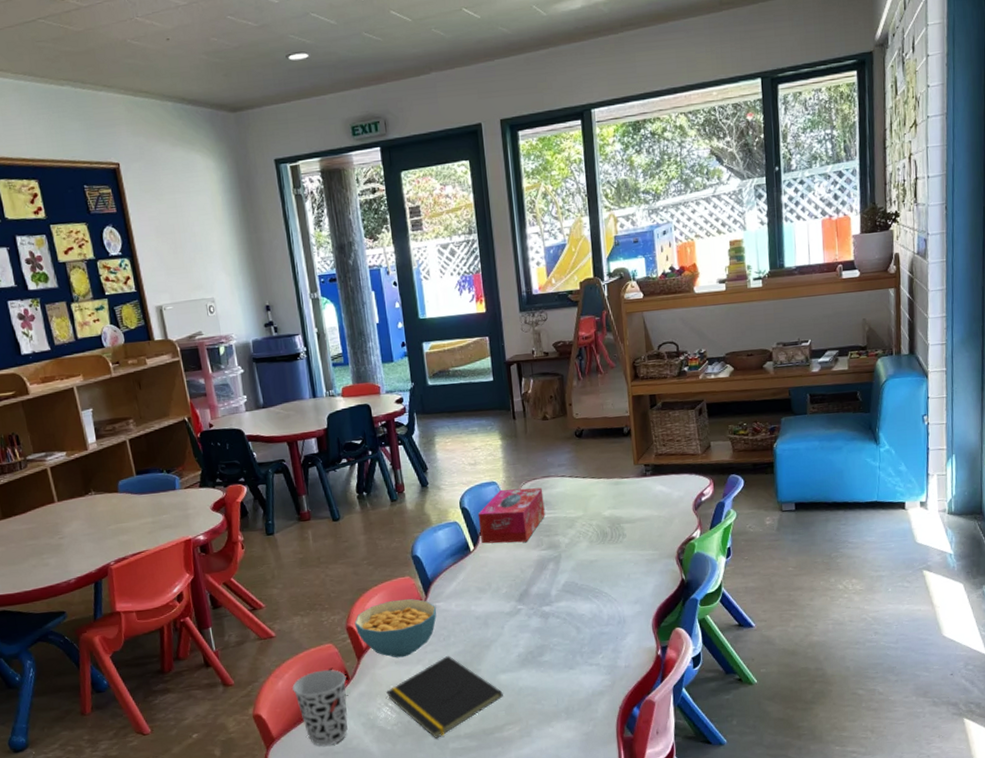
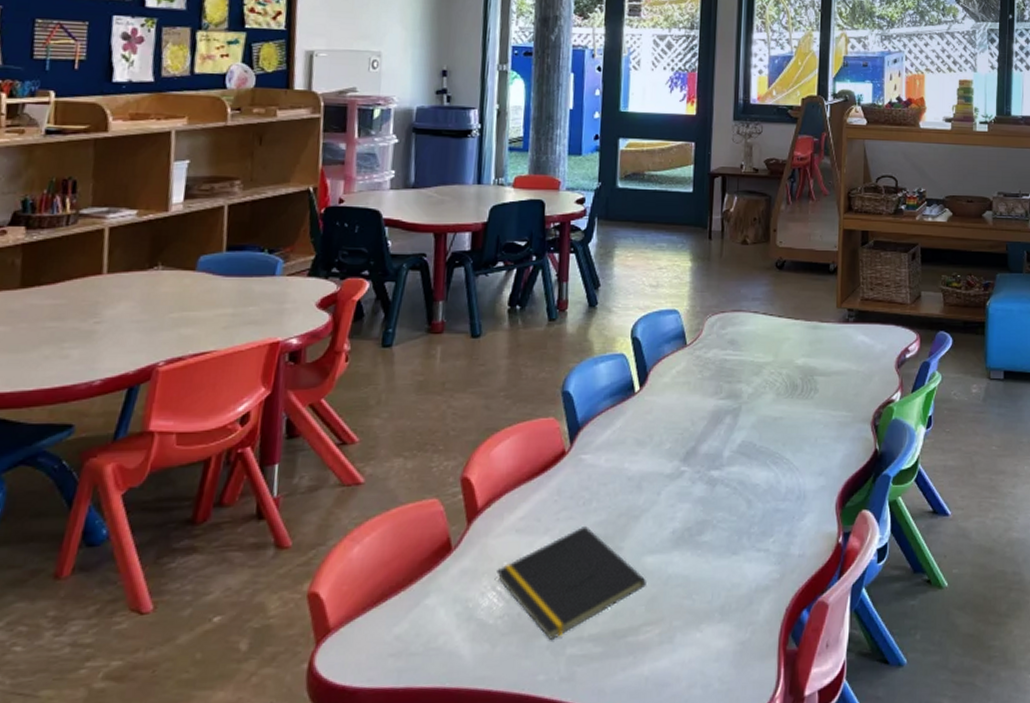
cup: present [292,669,348,746] -> none [371,534,448,644]
cereal bowl: present [354,598,437,658] -> none [472,446,582,525]
tissue box: present [477,487,545,544] -> none [650,320,731,387]

